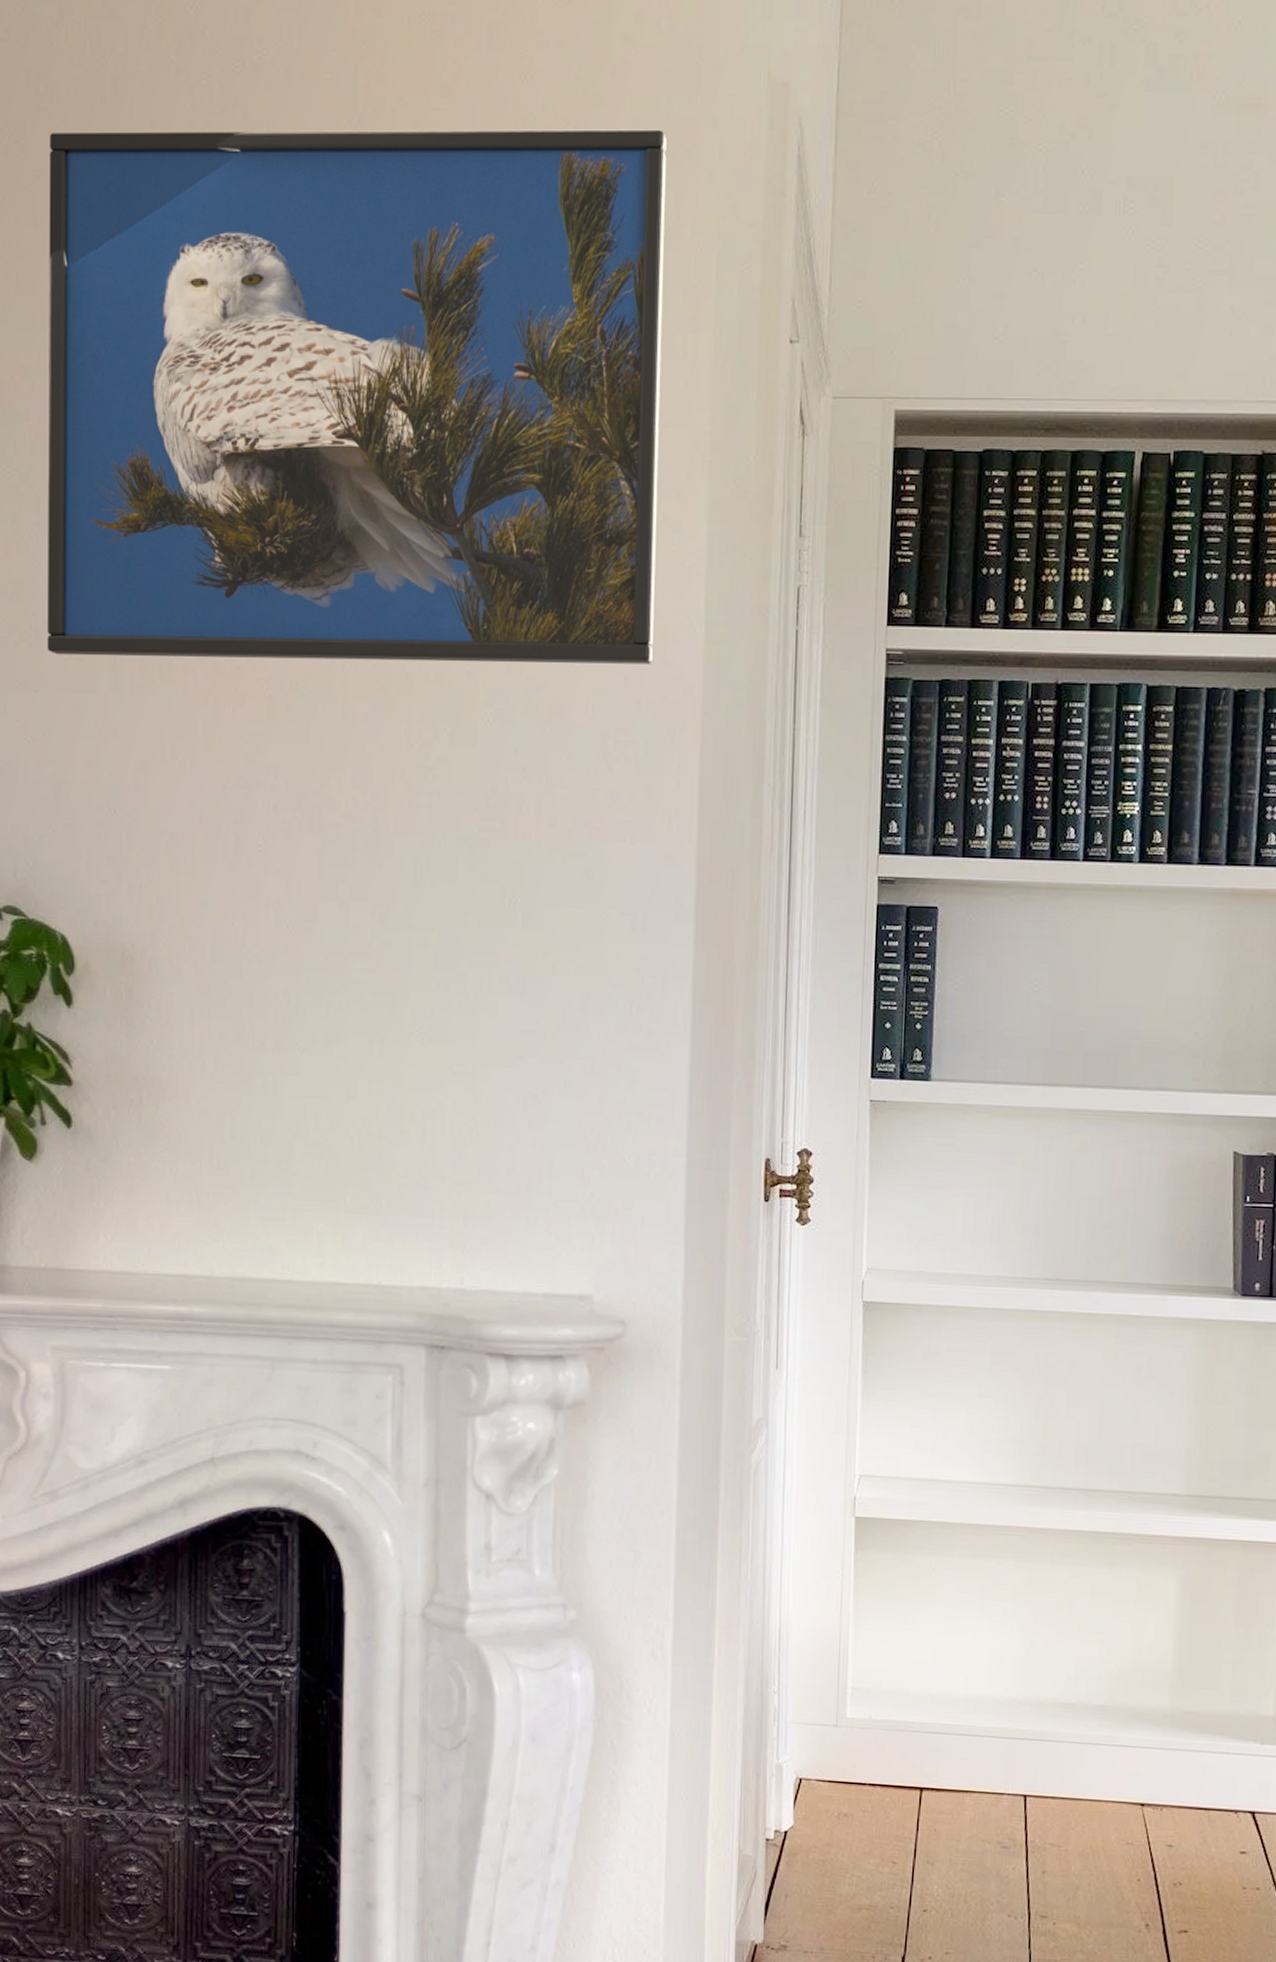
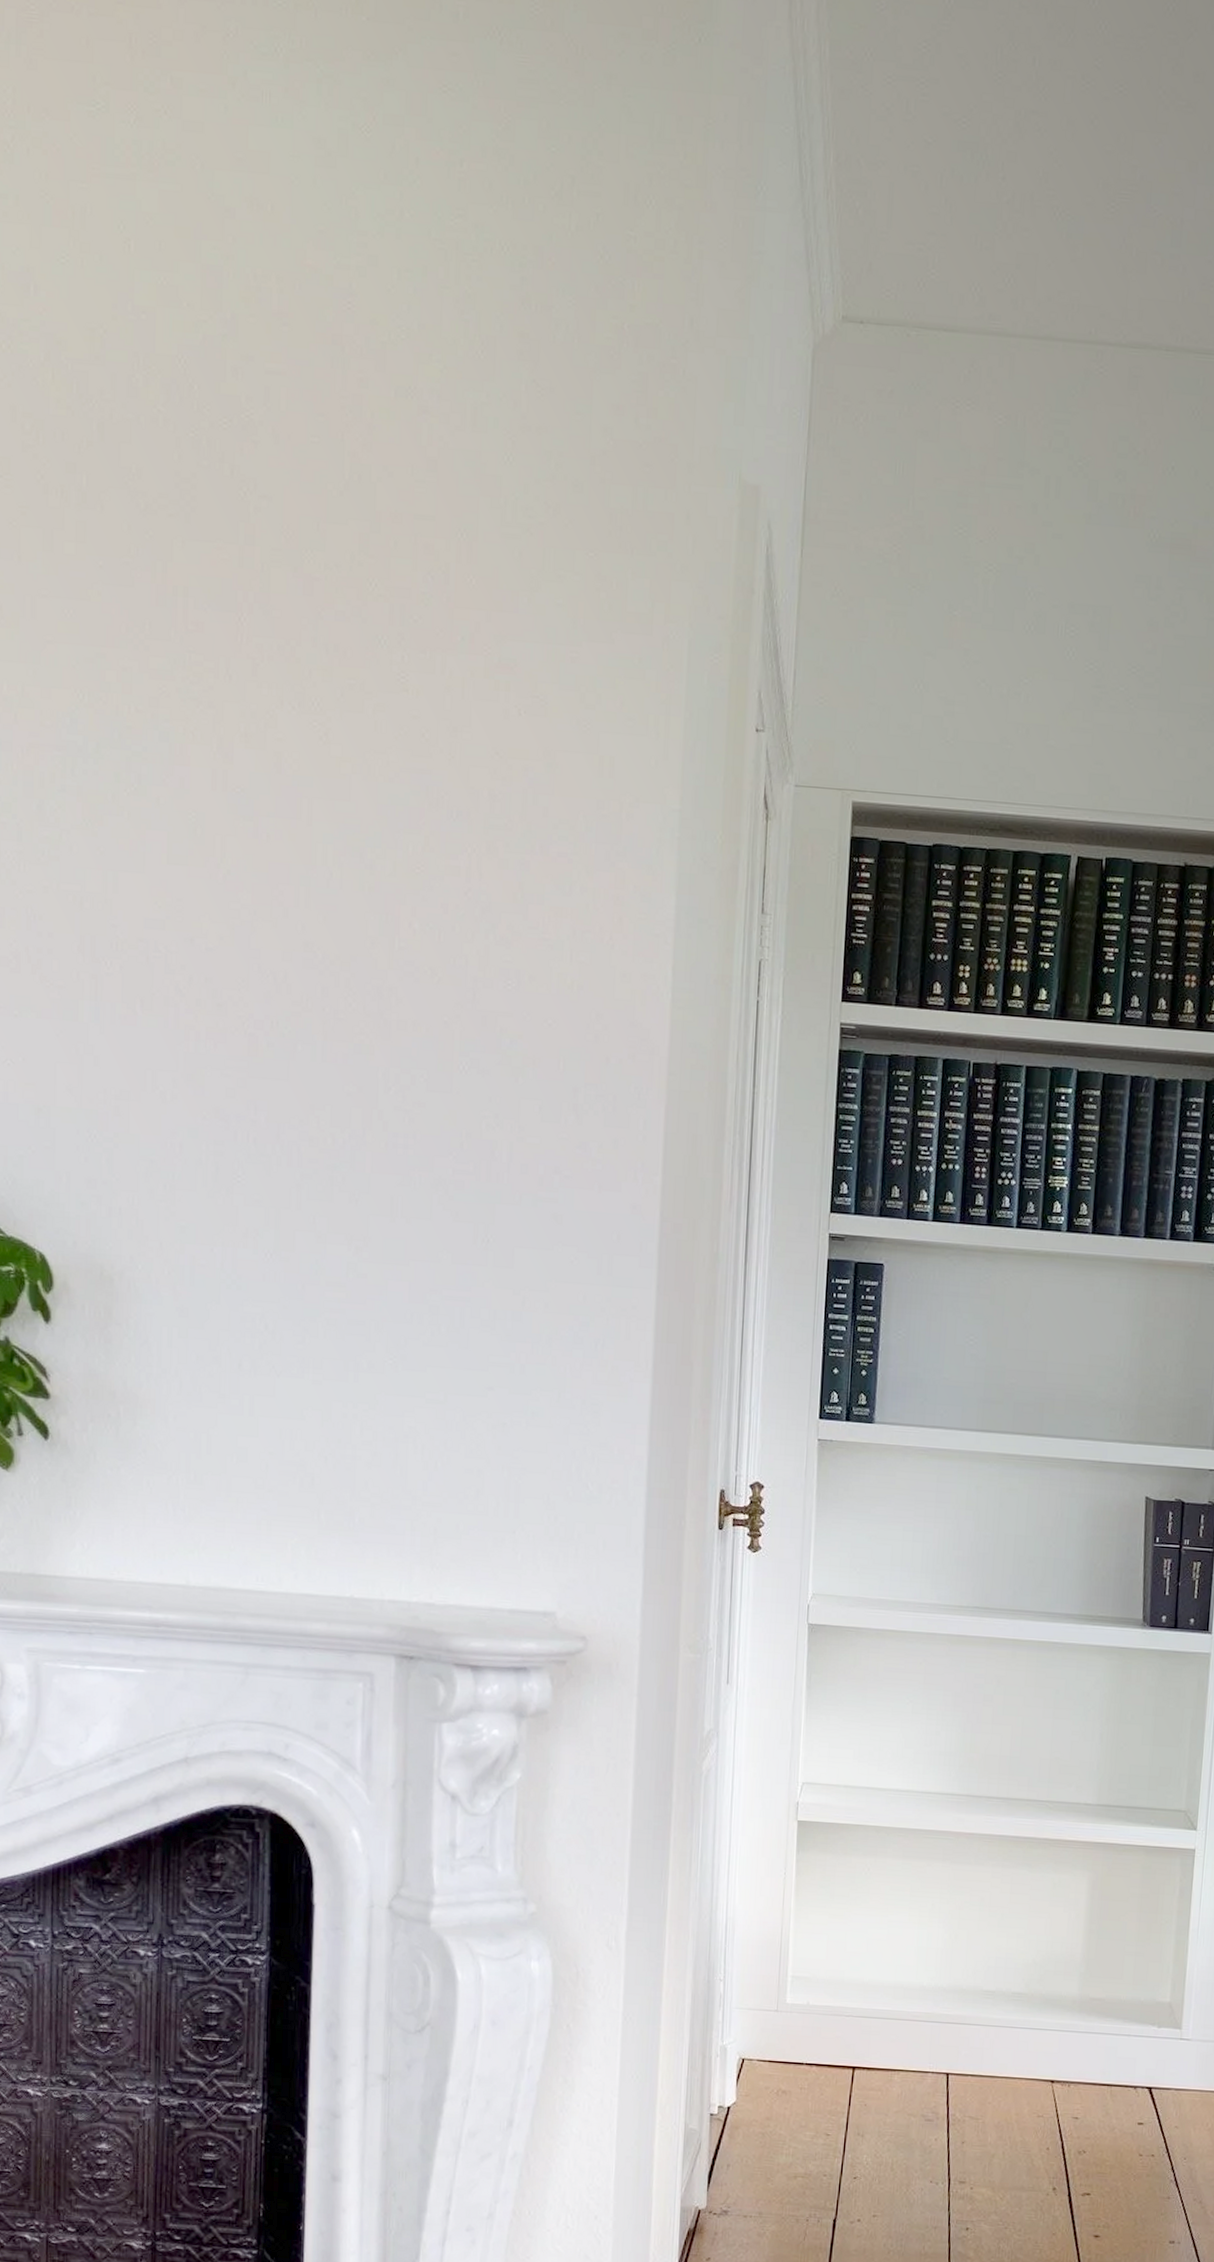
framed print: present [47,129,667,664] -> none [28,471,643,1025]

